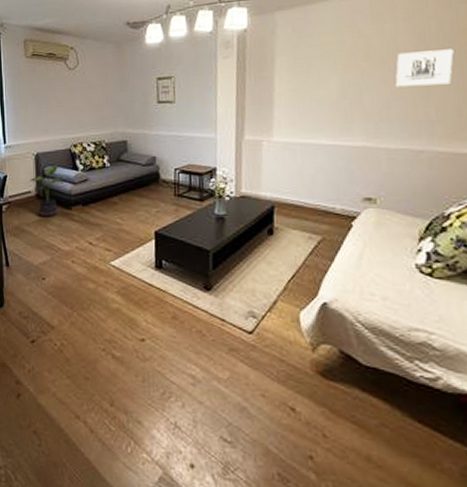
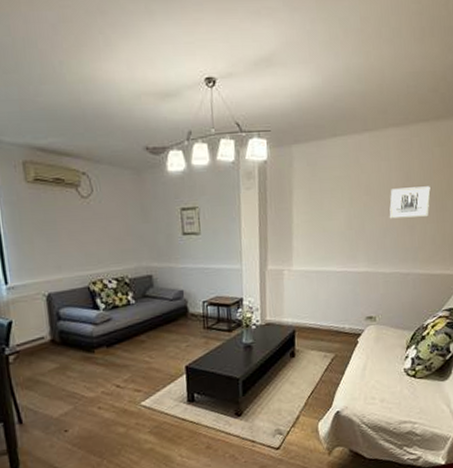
potted plant: present [29,164,63,218] -> none [41,304,83,365]

